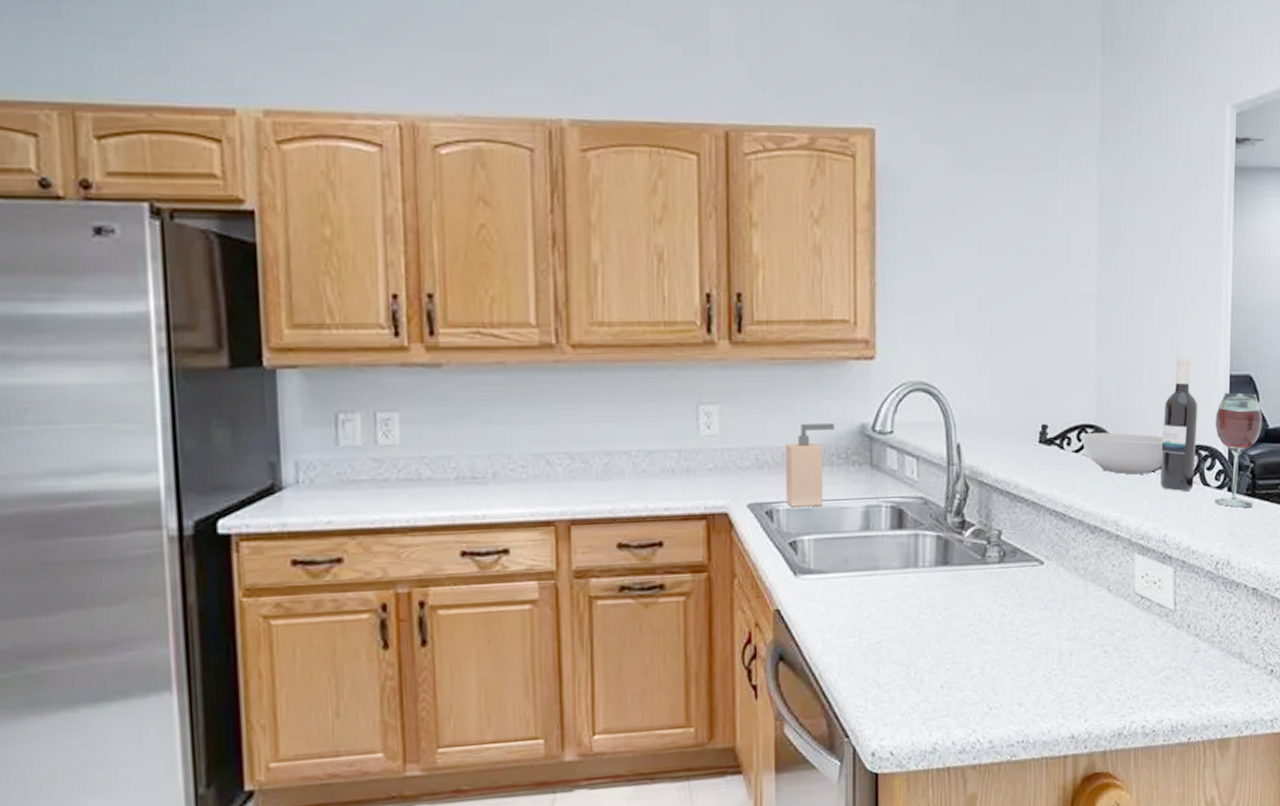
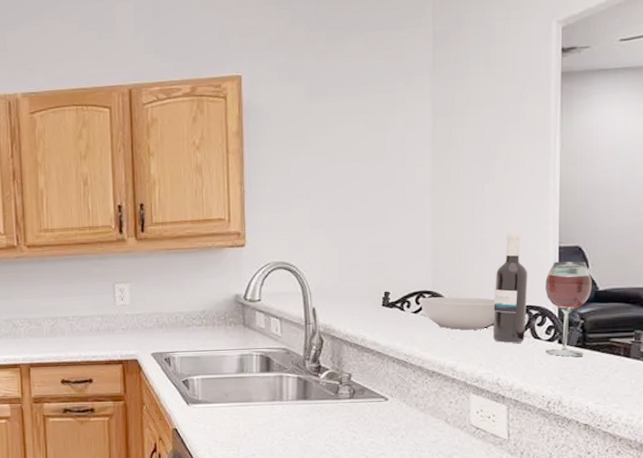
soap dispenser: present [786,423,834,507] -> none [179,295,215,356]

